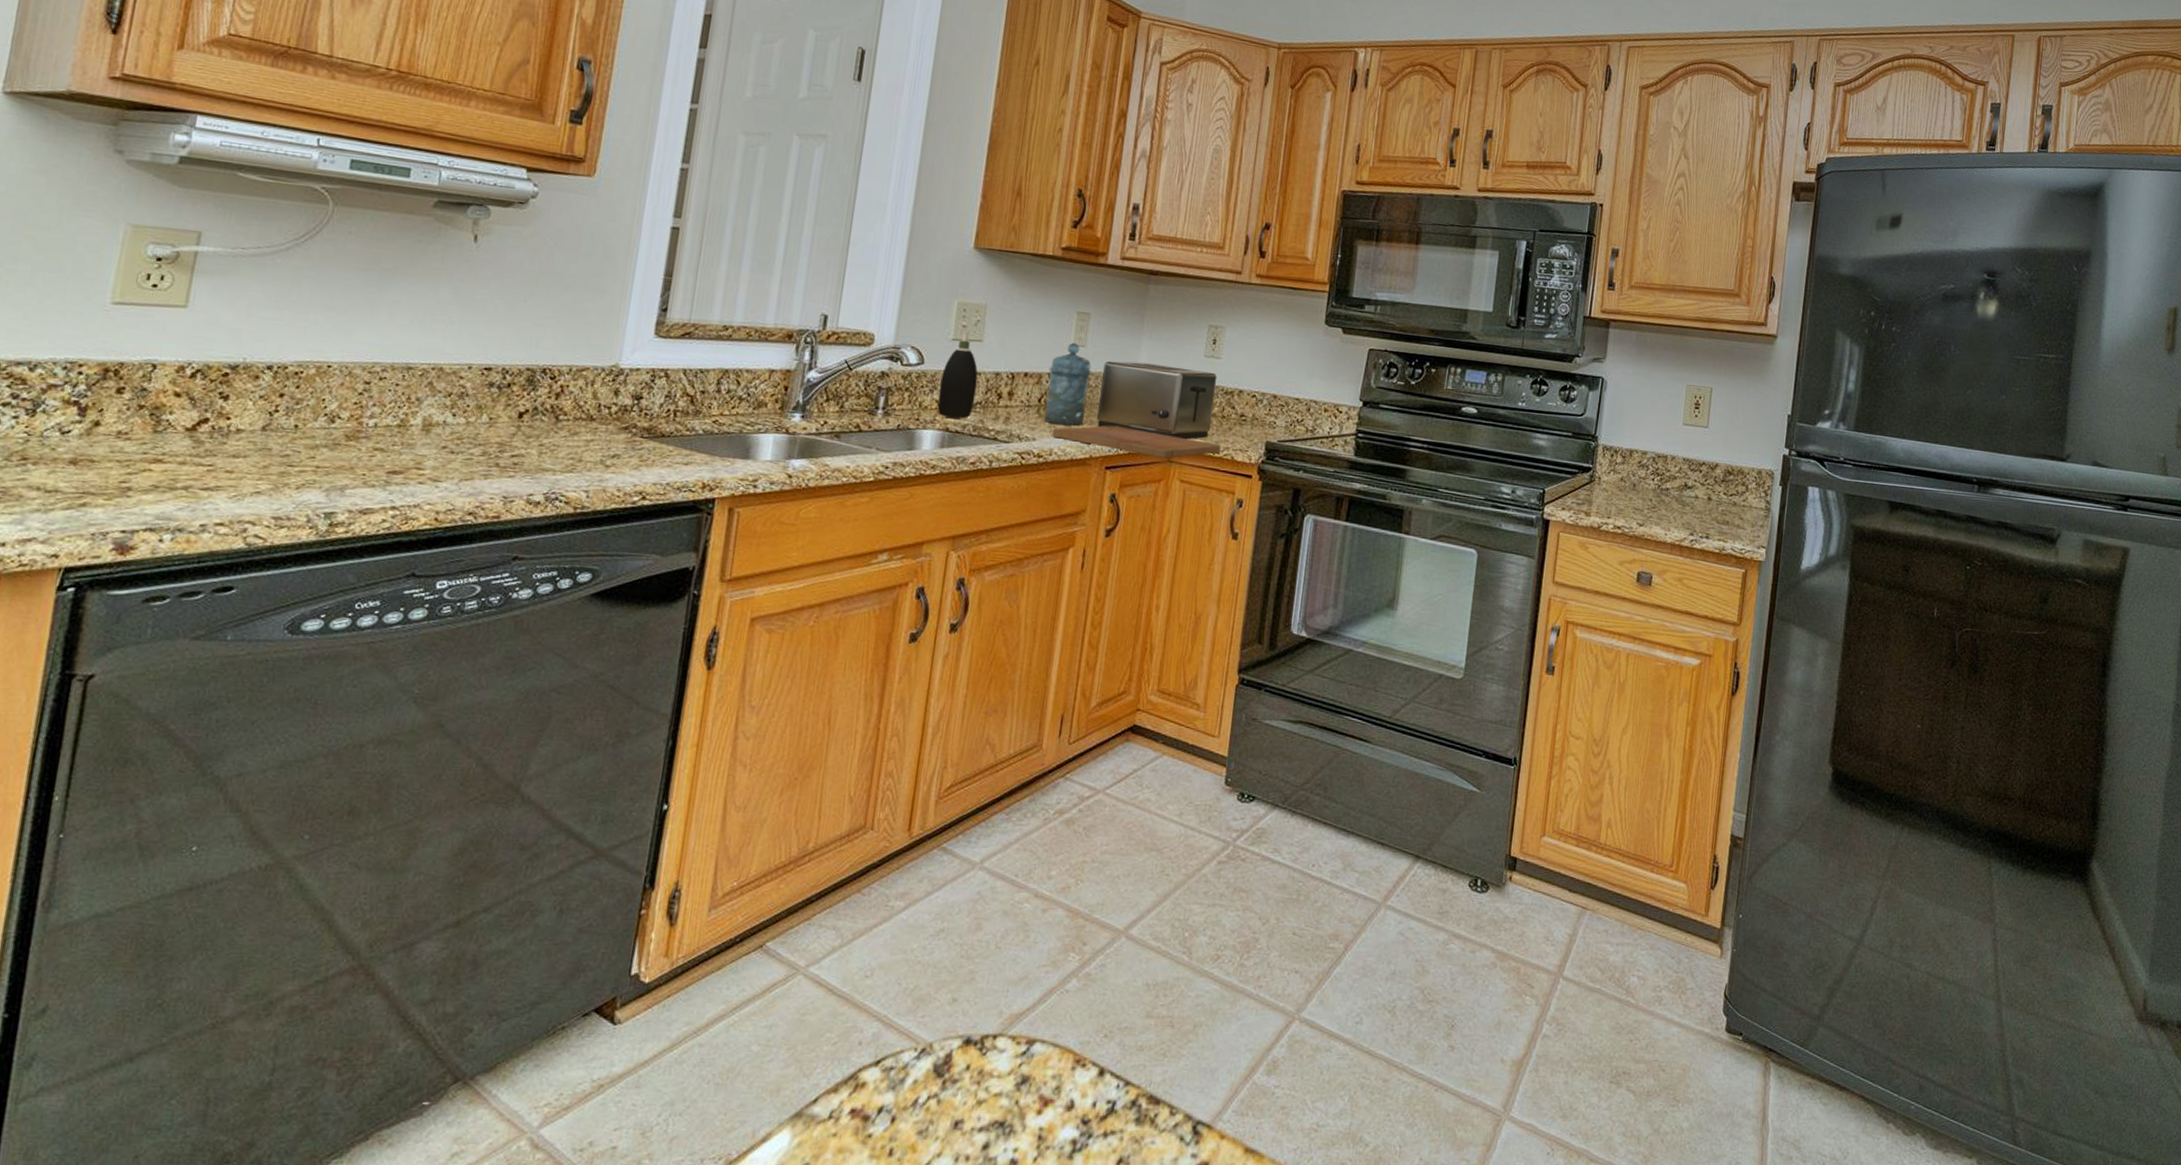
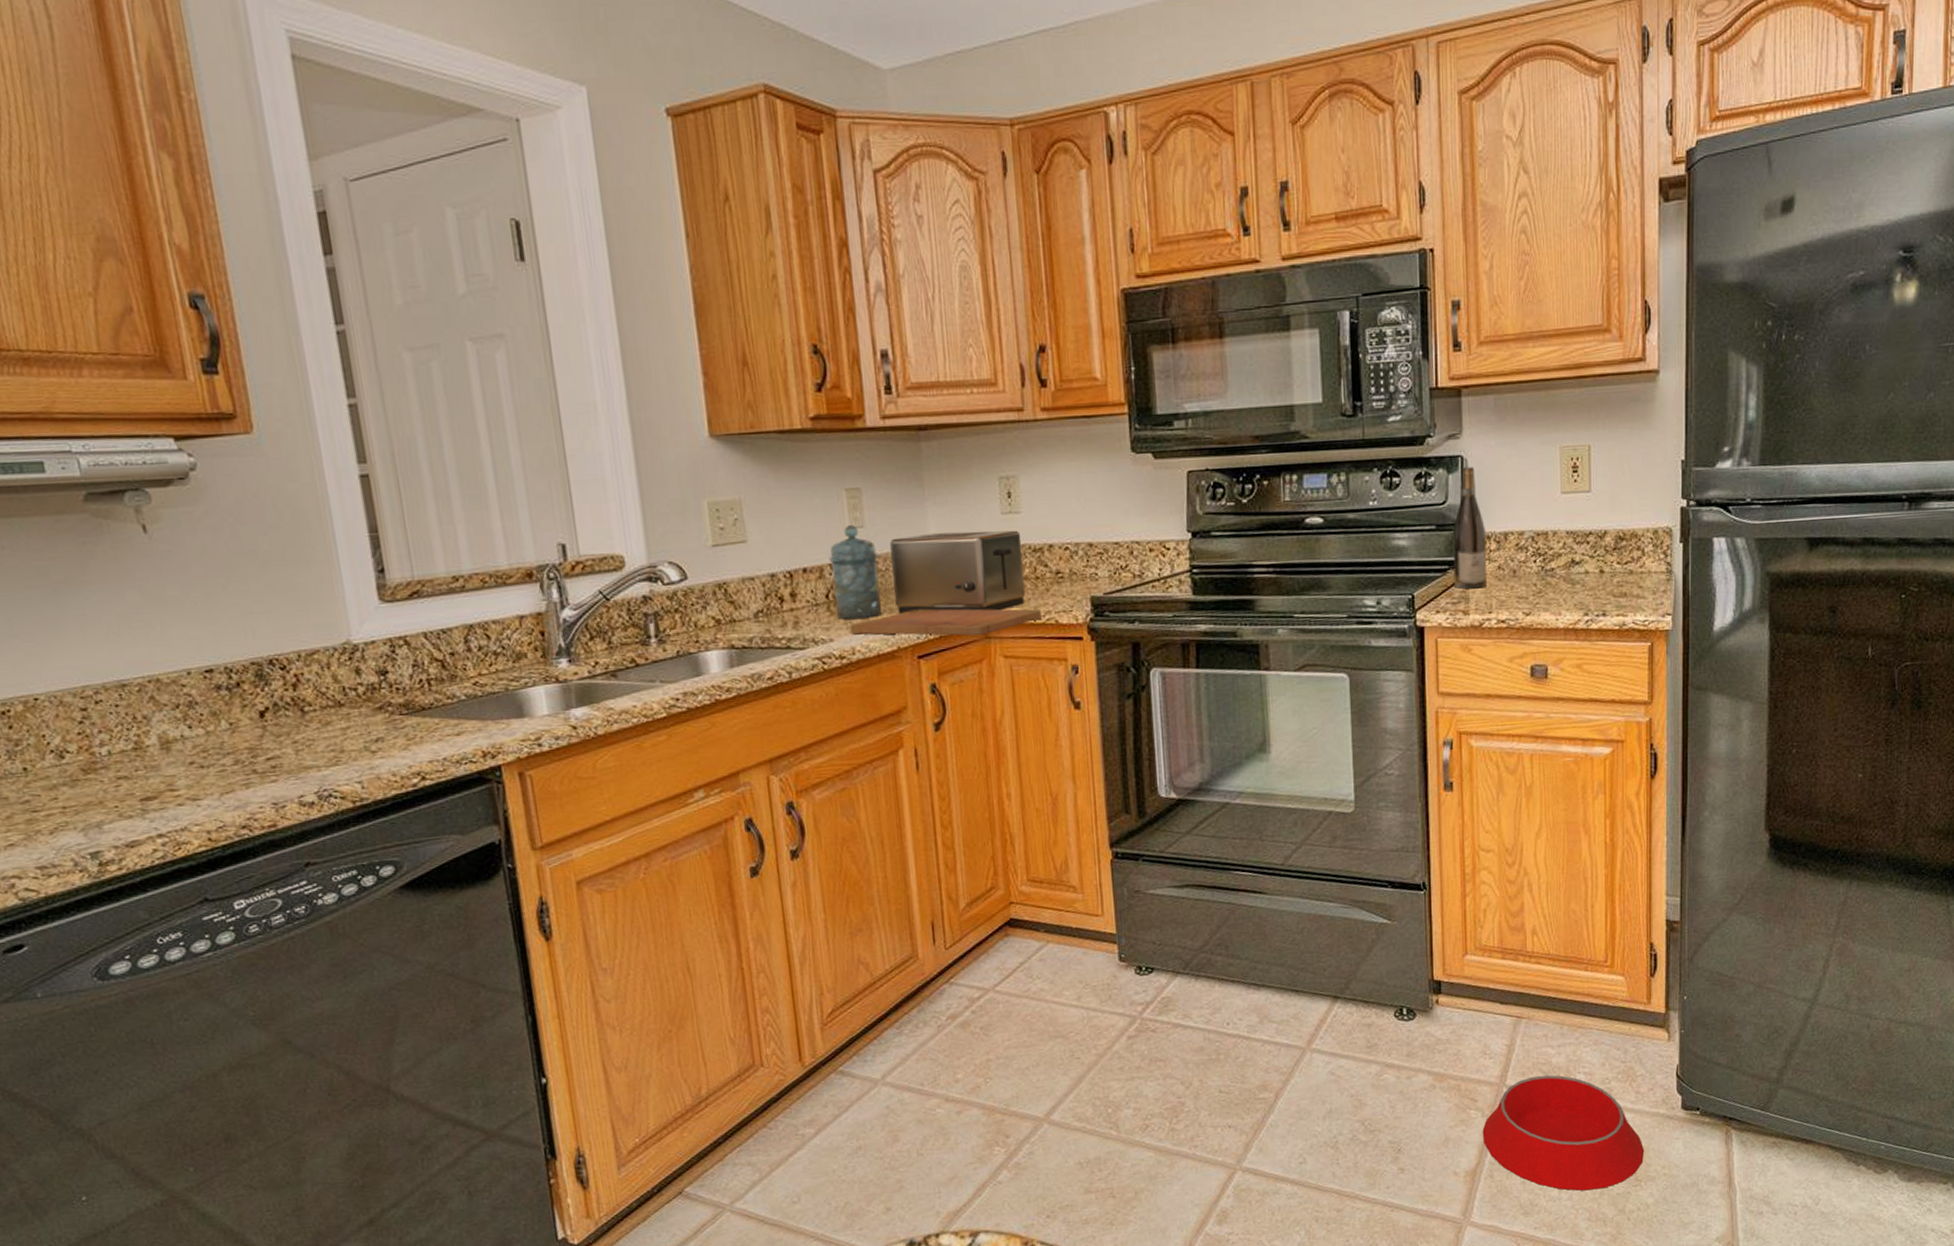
soap dispenser: present [937,330,978,419] -> none [710,533,756,634]
pet bowl: none [1534,972,1685,1103] -> present [1482,1075,1644,1191]
wine bottle: none [1581,387,1615,495] -> present [1452,467,1488,589]

